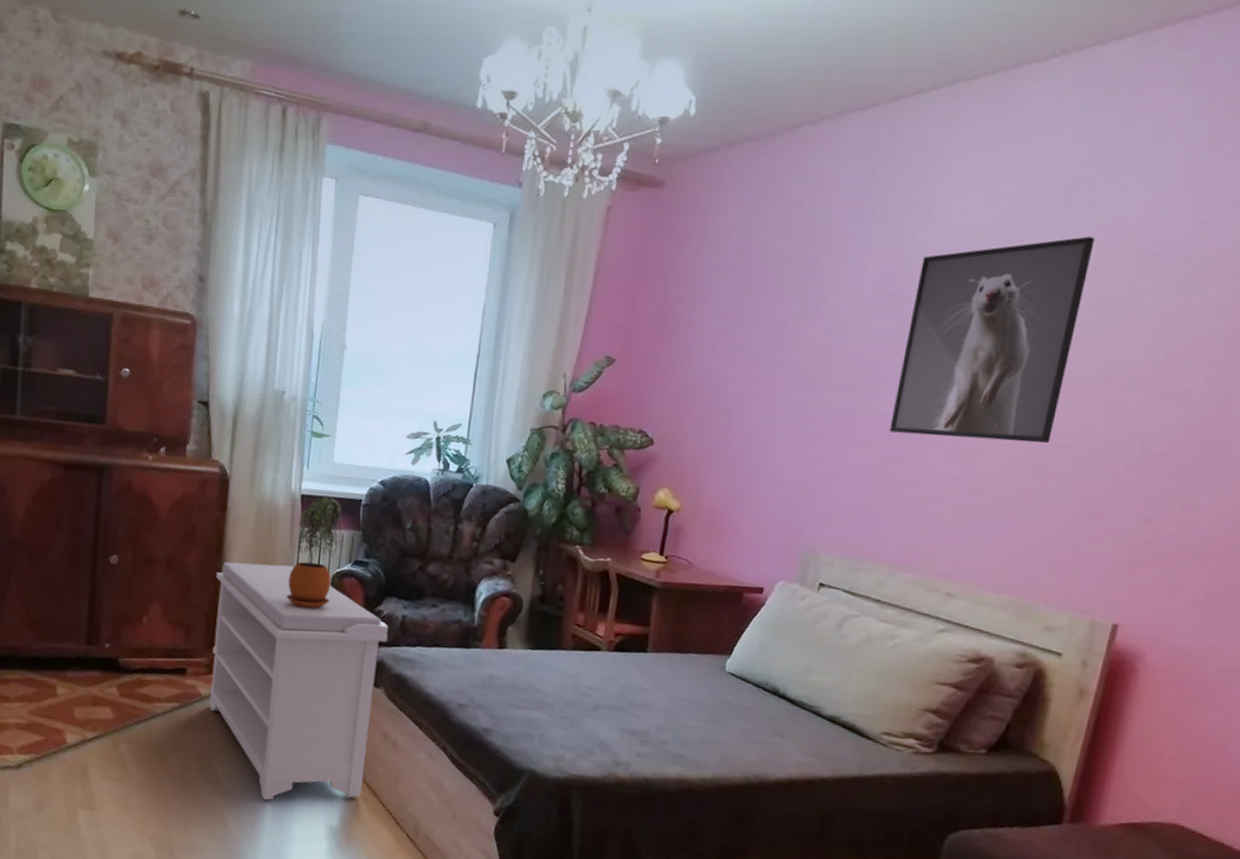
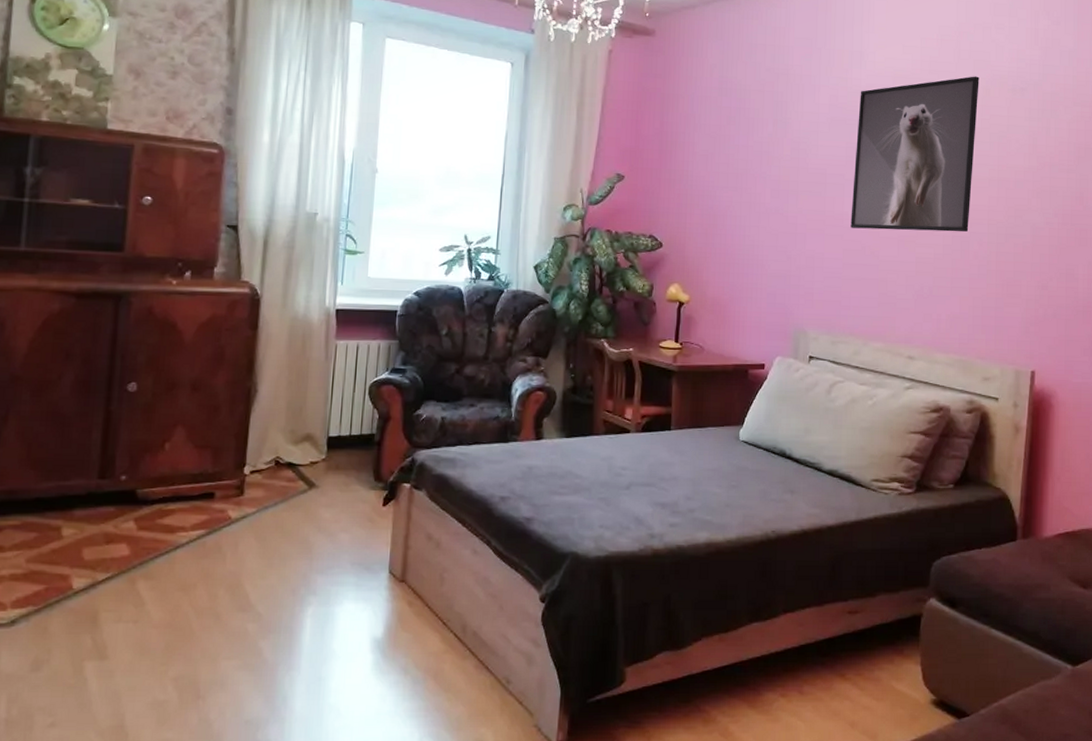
bench: present [209,561,389,801] -> none [240,378,429,621]
potted plant: present [286,496,342,609] -> none [322,310,378,419]

